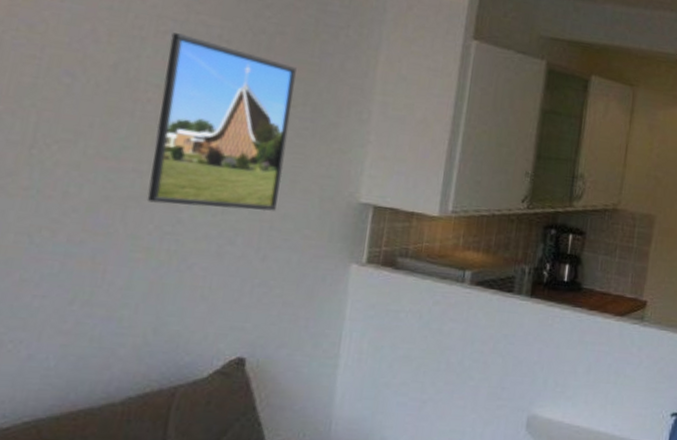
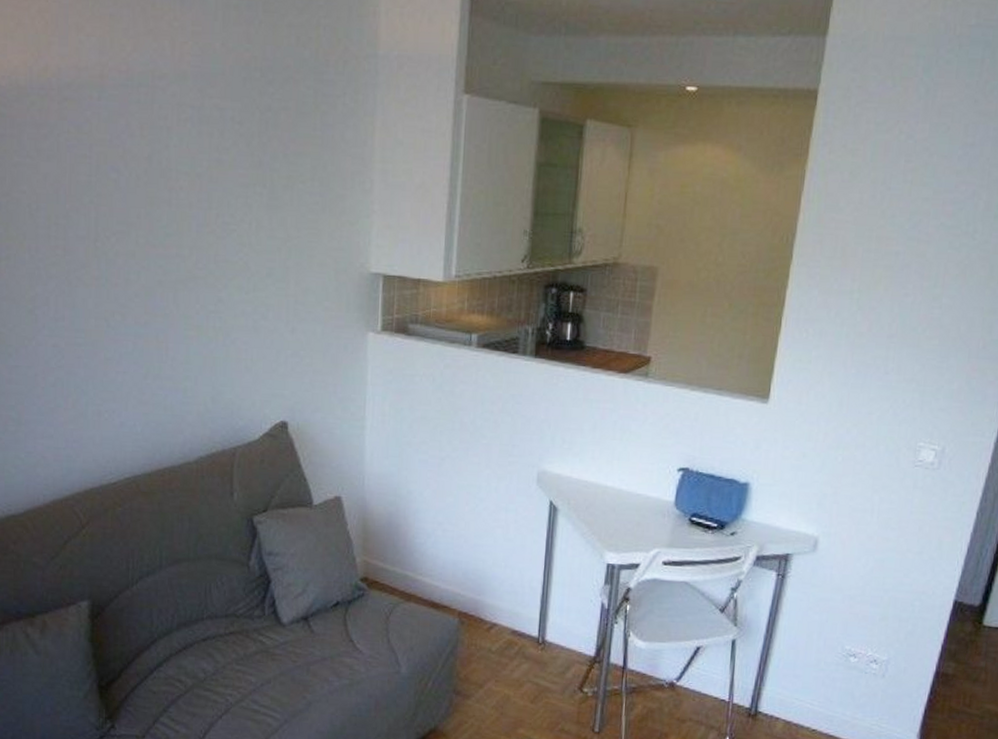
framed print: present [147,32,297,212] -> none [190,119,302,287]

